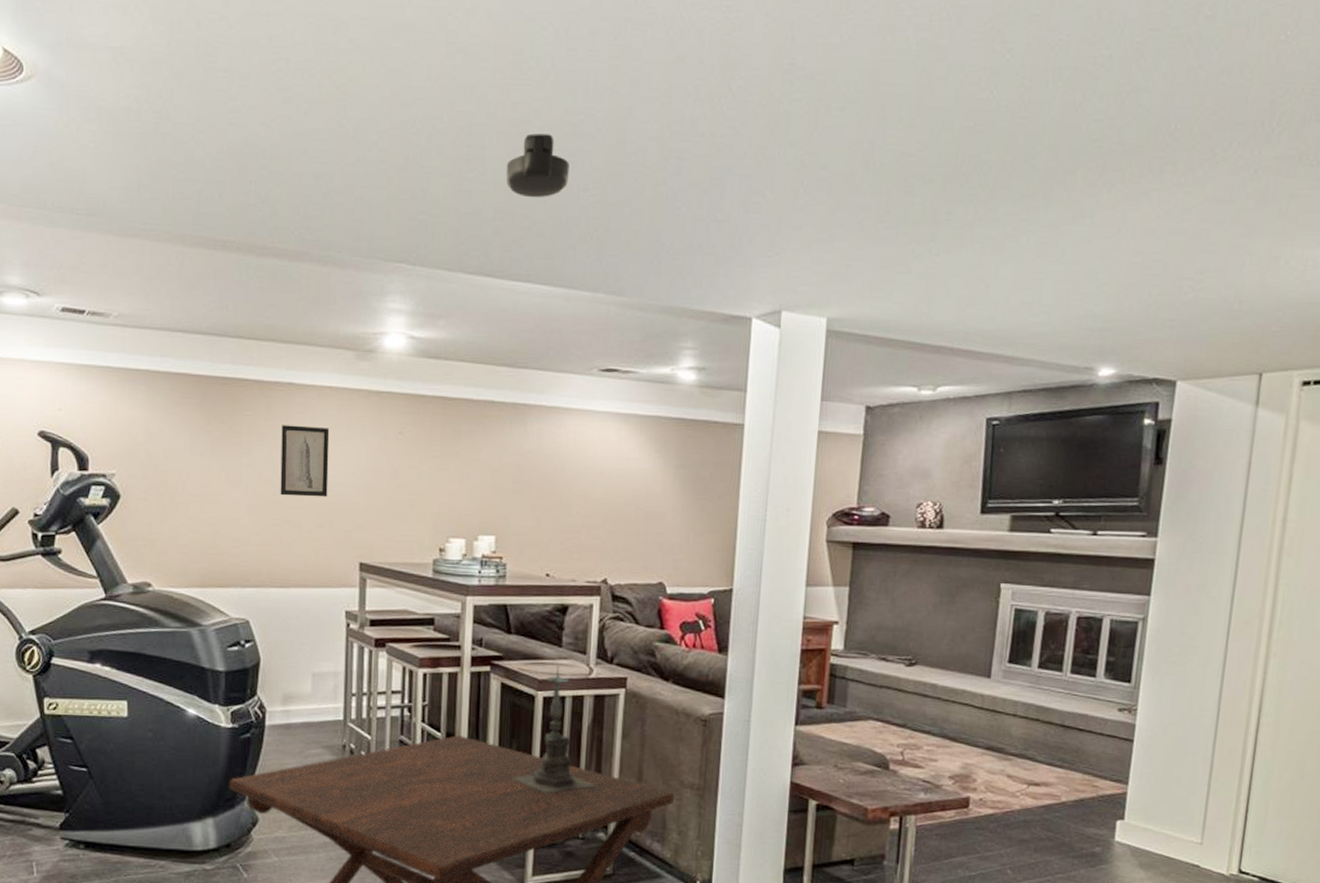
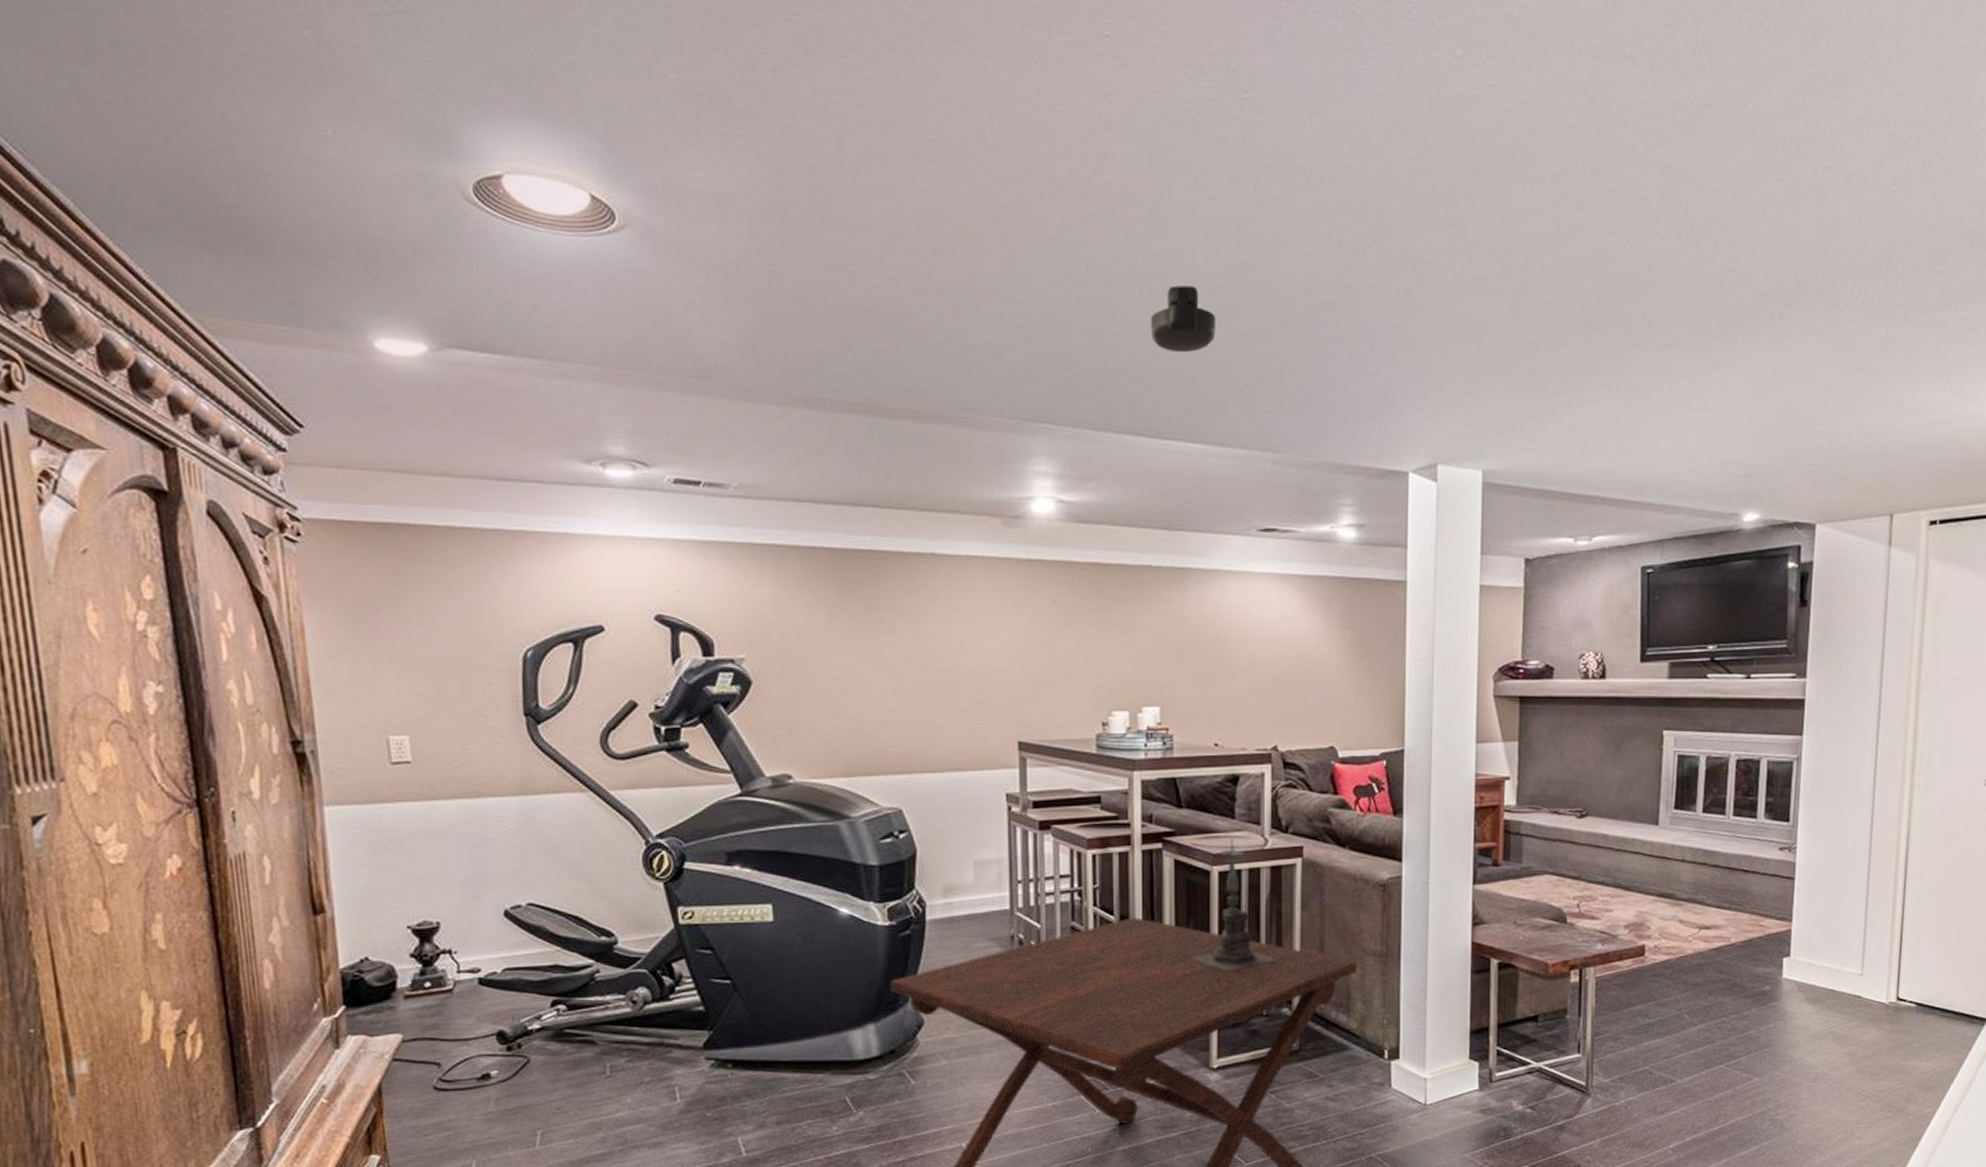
wall art: present [280,425,330,497] -> none [926,598,980,674]

